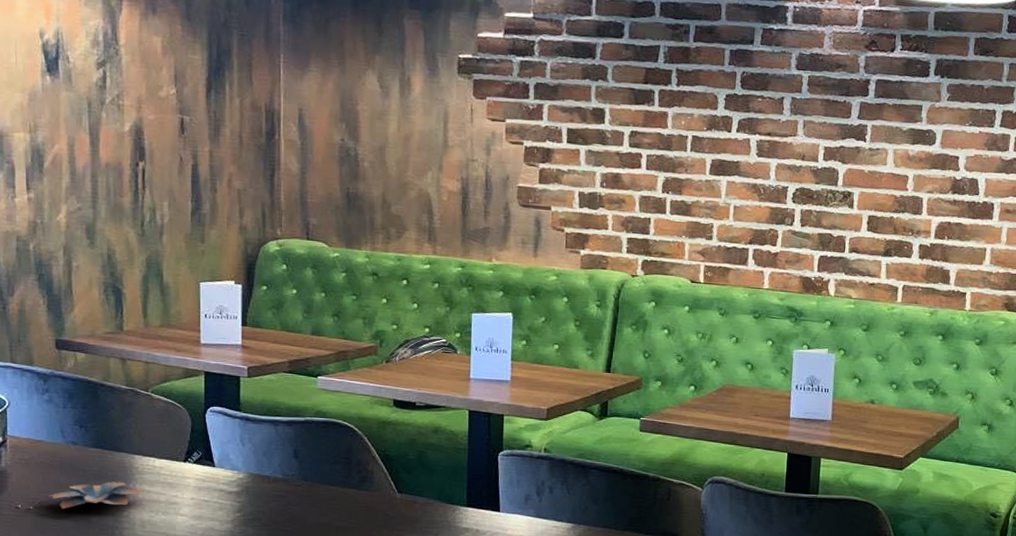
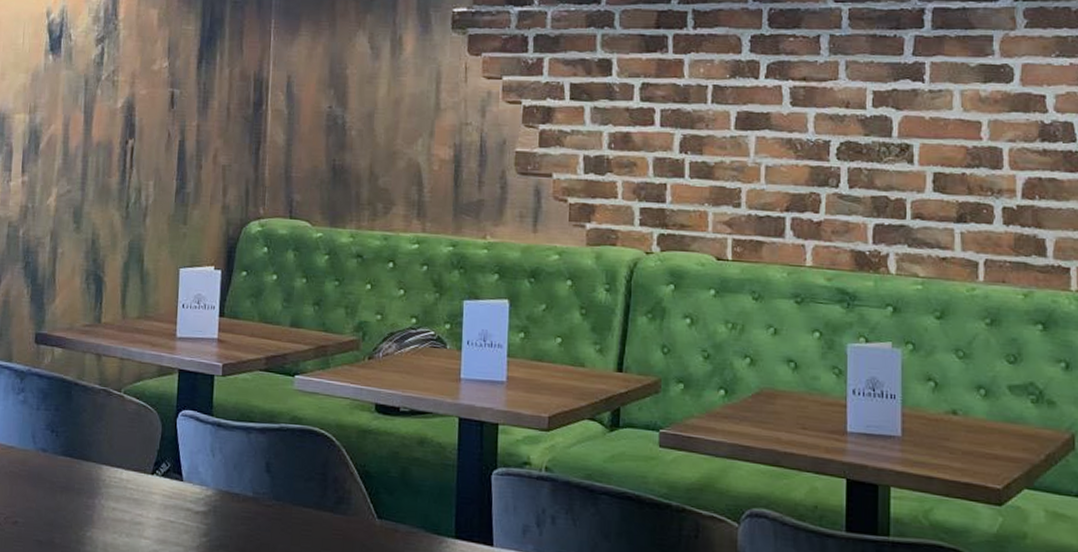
flower: present [49,481,147,509] -> none [15,495,113,527]

